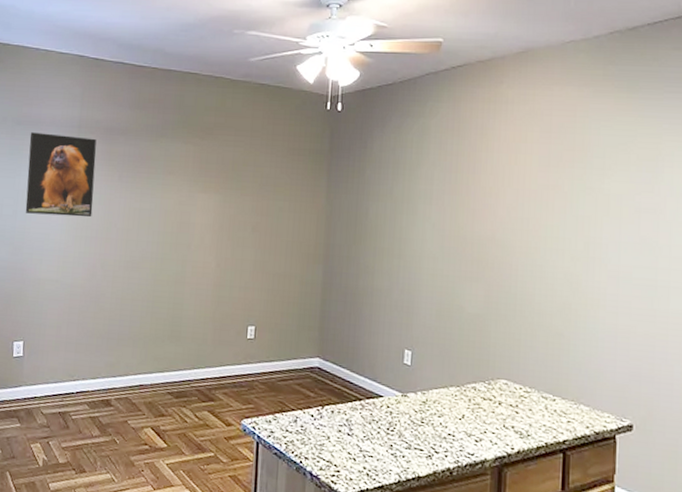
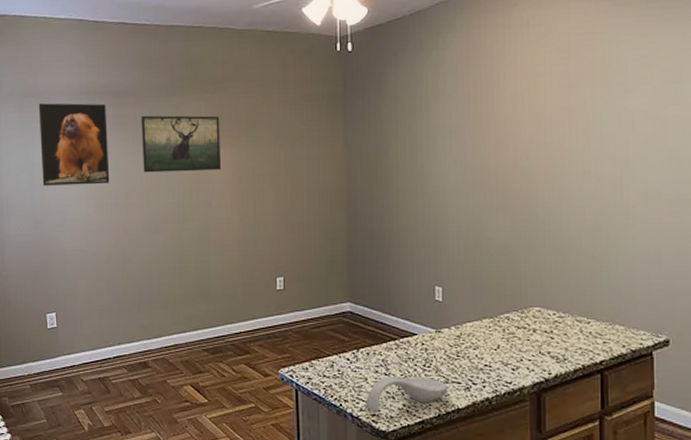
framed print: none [126,153,207,214] -> present [141,115,222,173]
spoon rest: none [326,437,410,473] -> present [365,377,448,412]

